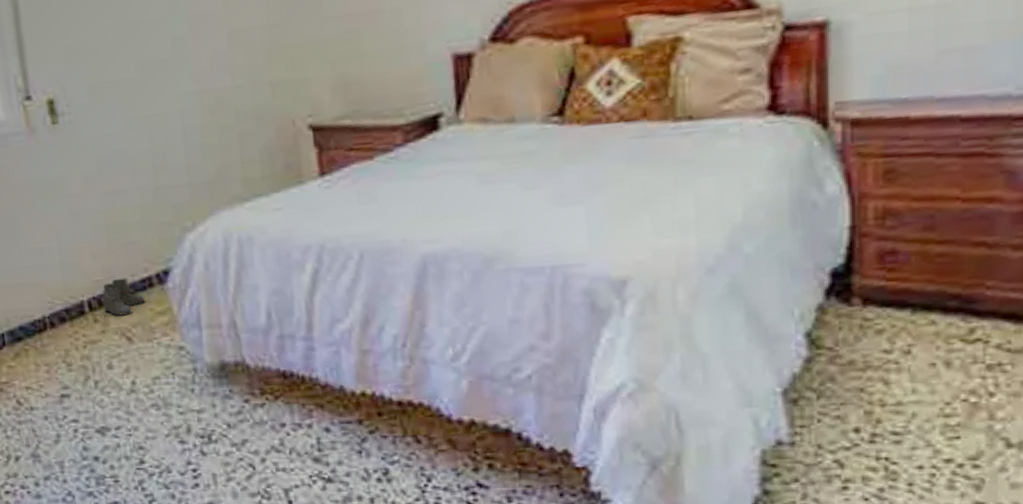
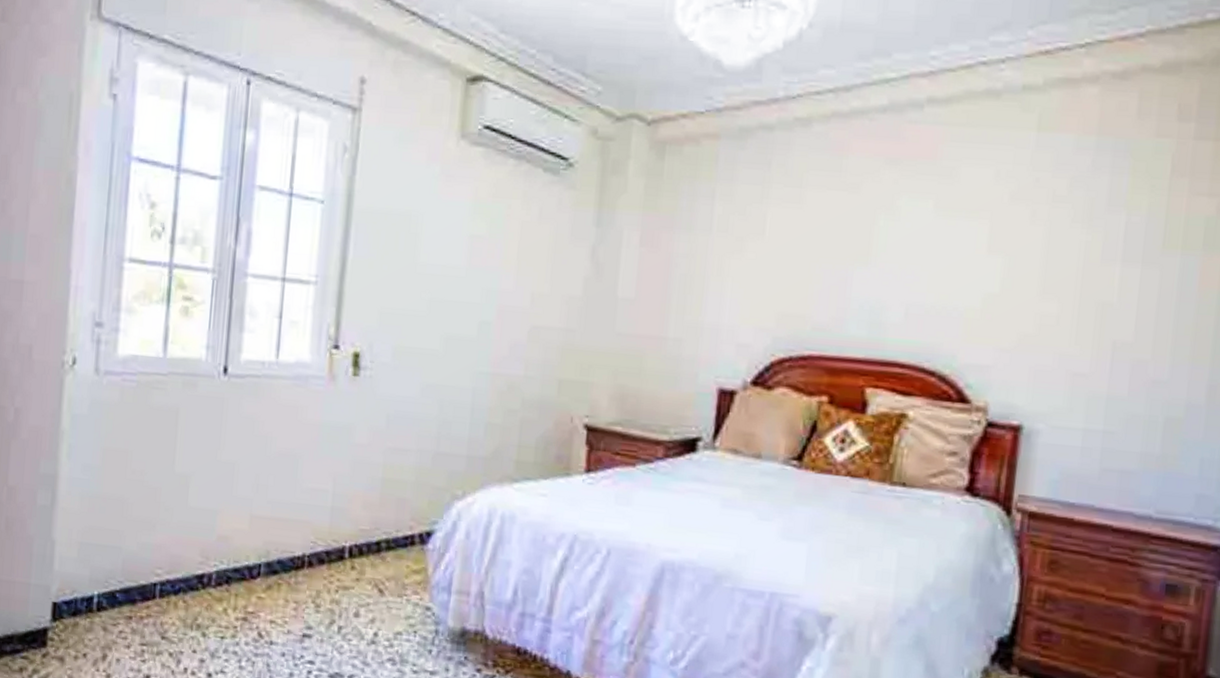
boots: present [102,278,145,317] -> none [361,531,404,568]

